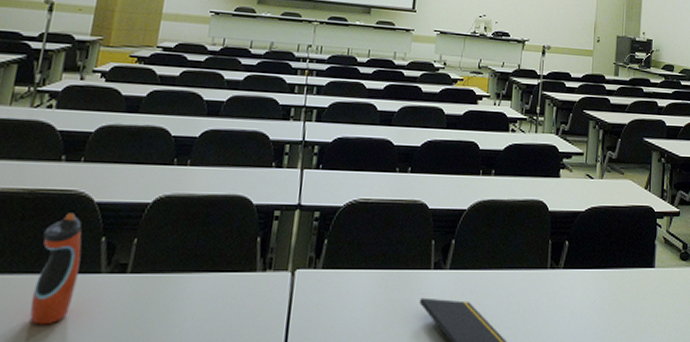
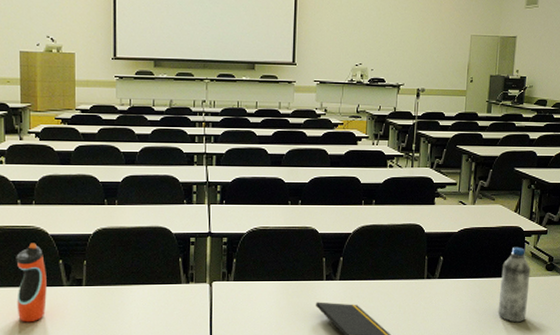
water bottle: none [629,230,664,326] -> present [497,246,531,323]

